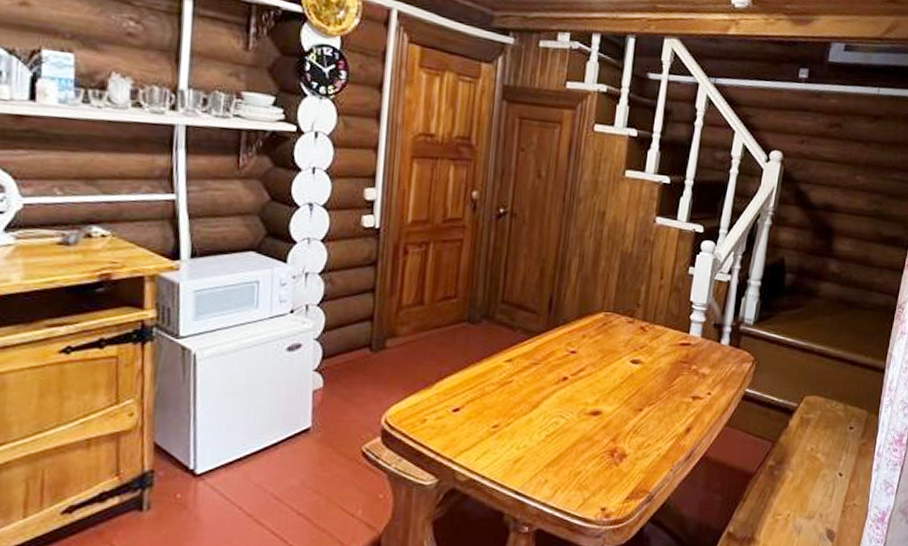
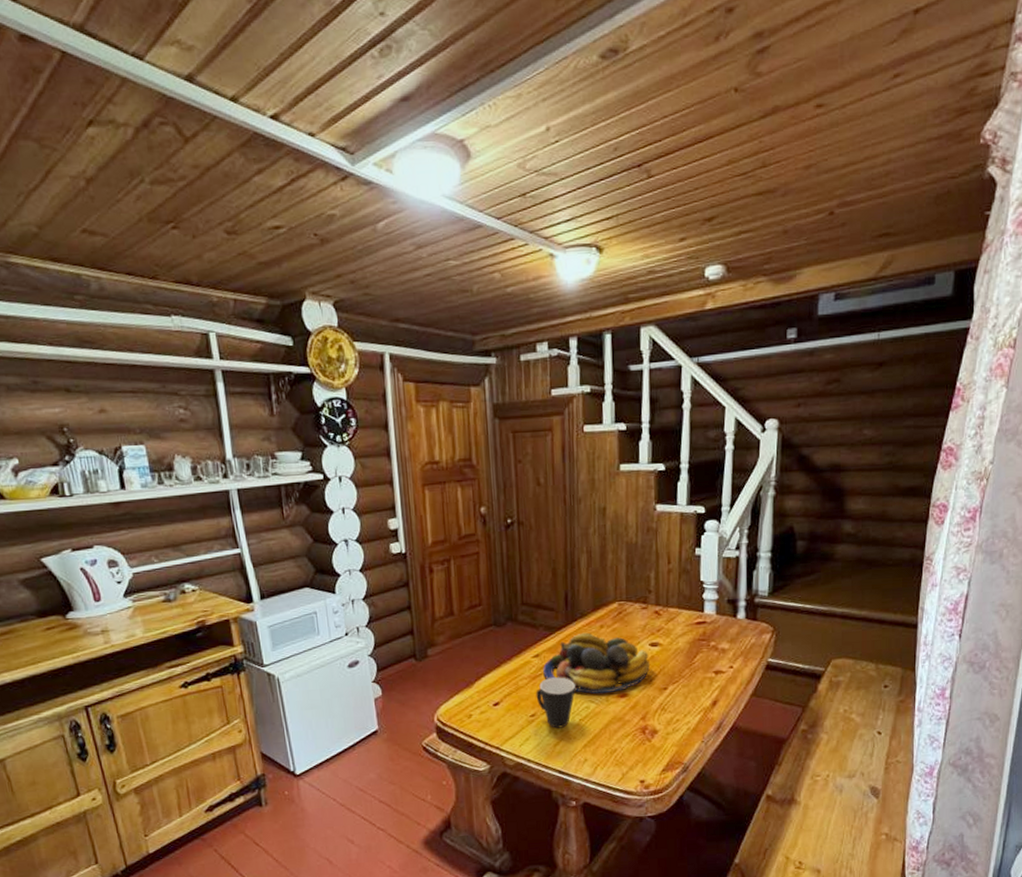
mug: none [502,386,547,443] -> present [536,677,575,728]
fruit bowl: none [514,340,629,410] -> present [543,632,650,694]

